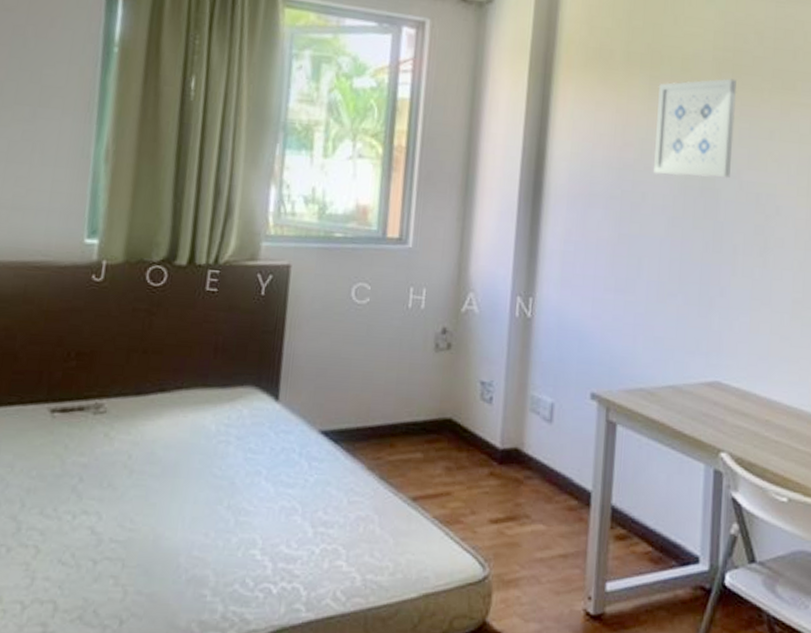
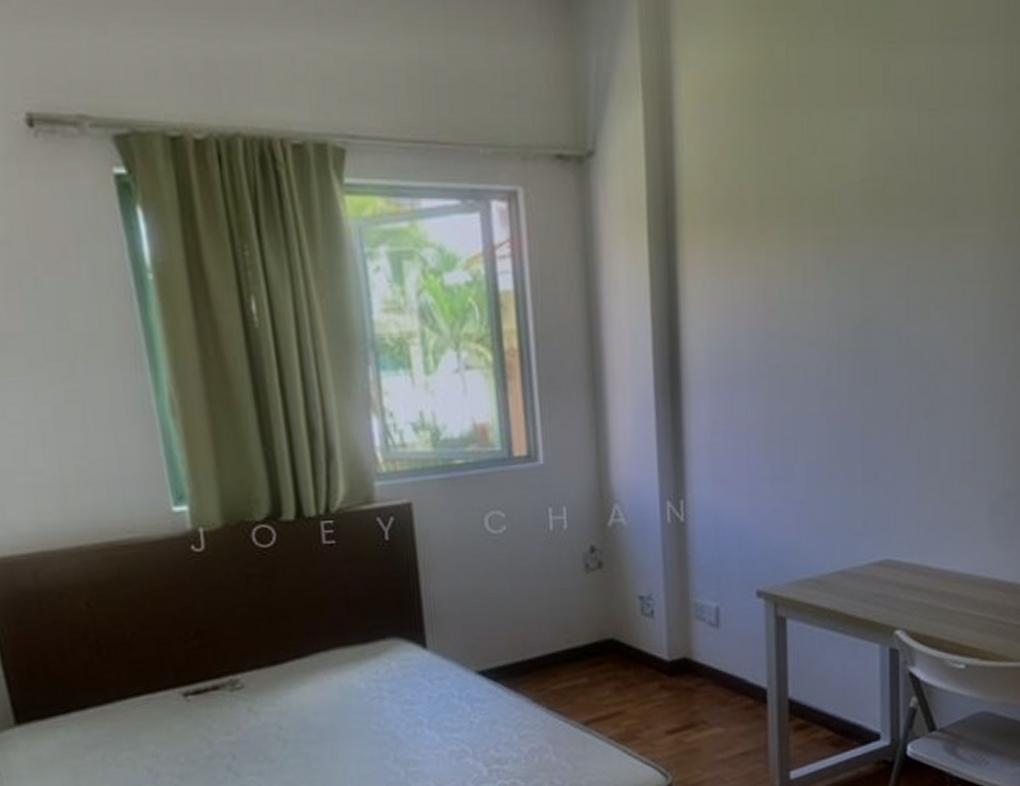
wall art: present [654,78,737,179] -> none [800,215,891,342]

